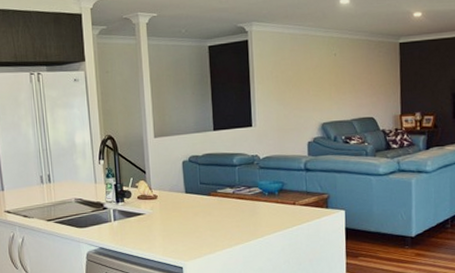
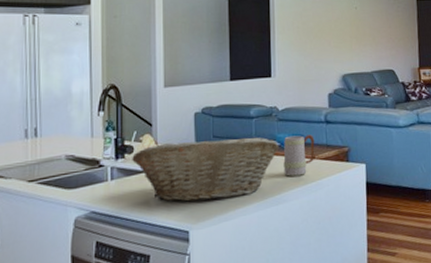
fruit basket: none [130,183,261,242] -> present [132,137,279,202]
mug: none [265,182,295,221] -> present [283,135,315,177]

